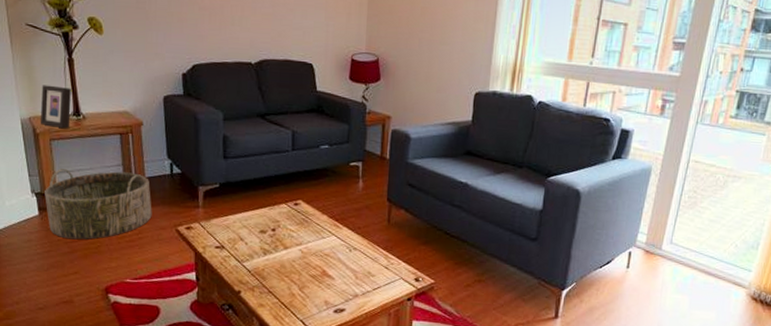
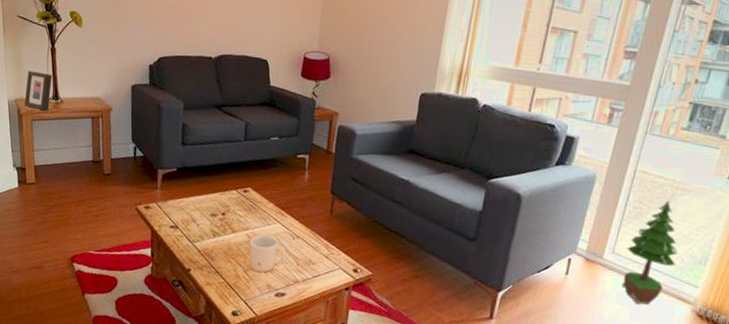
basket: present [44,169,152,240] -> none [24,146,116,212]
mug: none [303,249,344,289] -> present [249,234,287,273]
potted tree: none [681,188,731,293] -> present [622,200,678,306]

